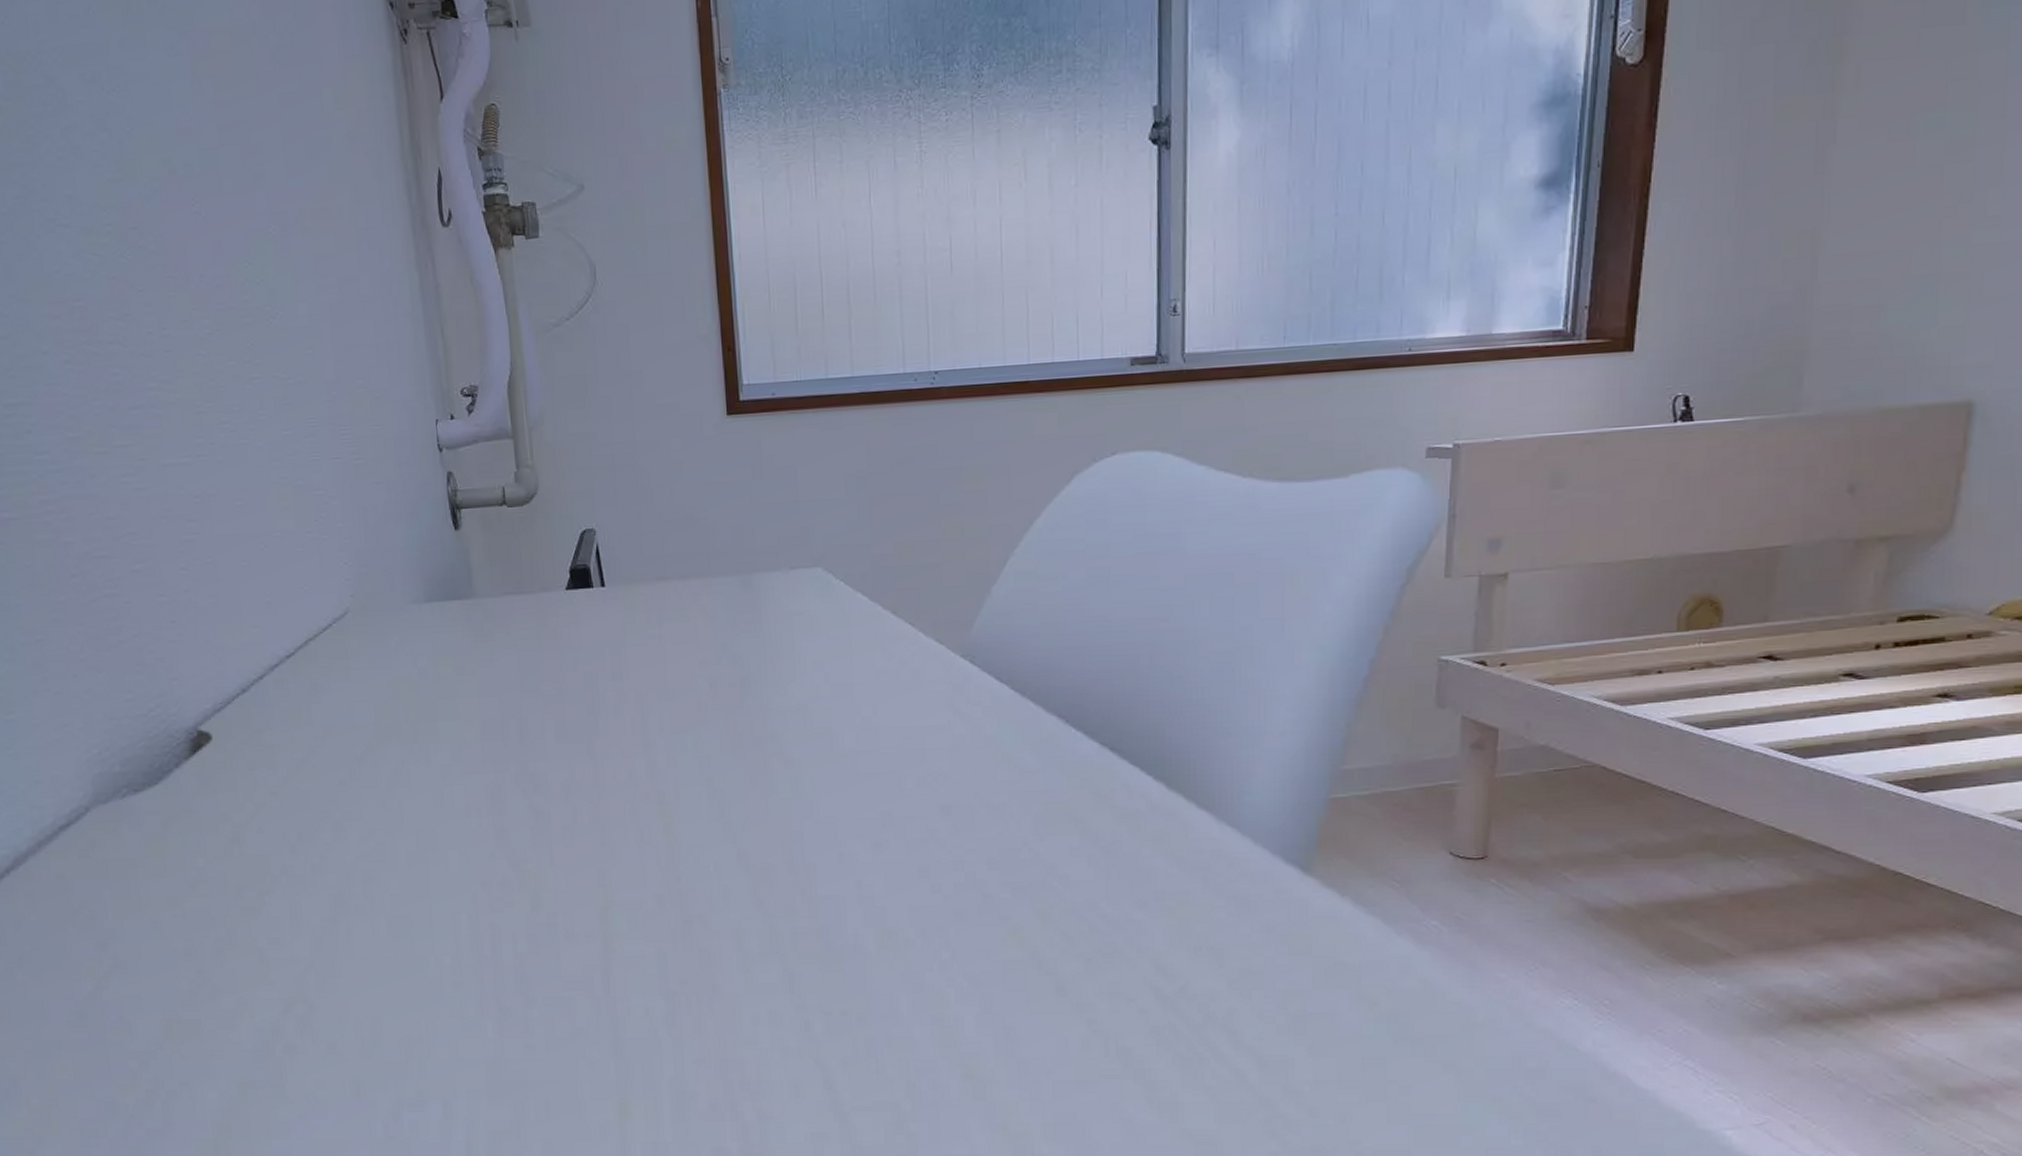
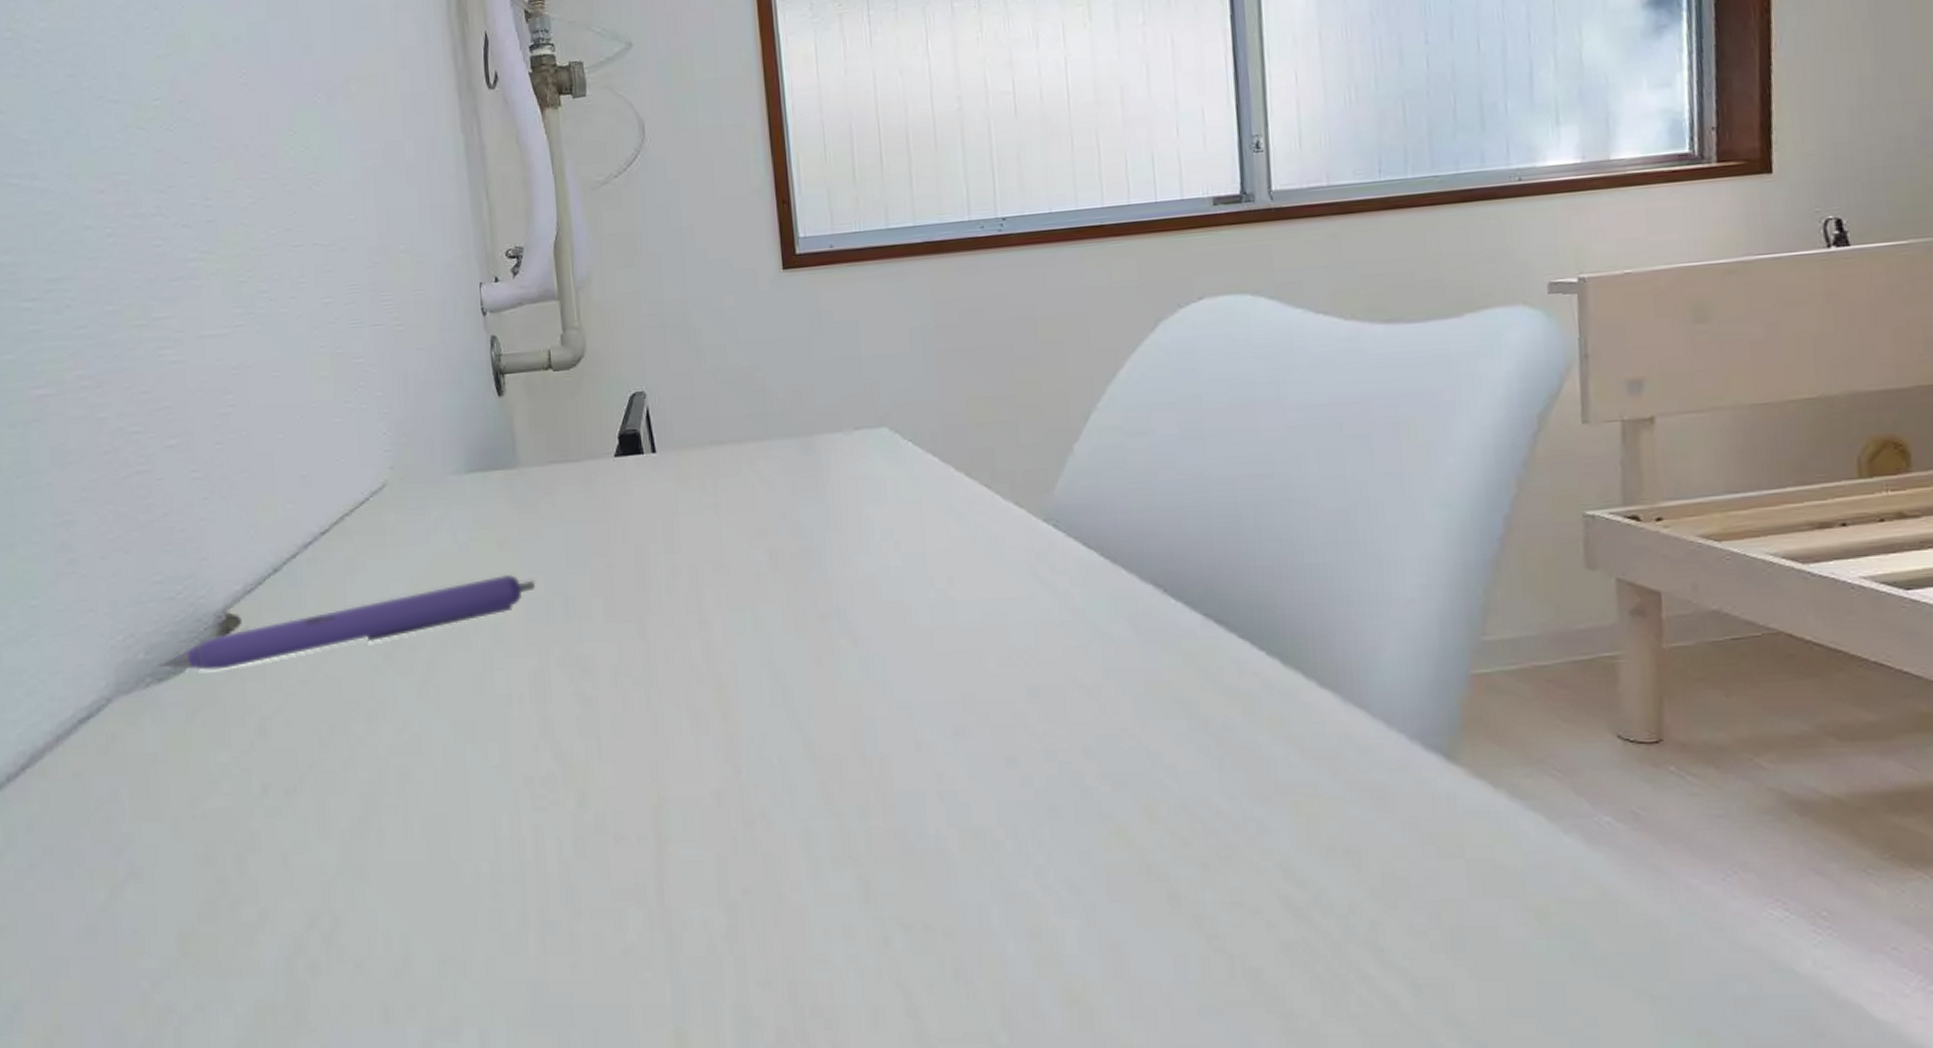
pen: none [132,697,491,783] -> present [157,573,535,671]

